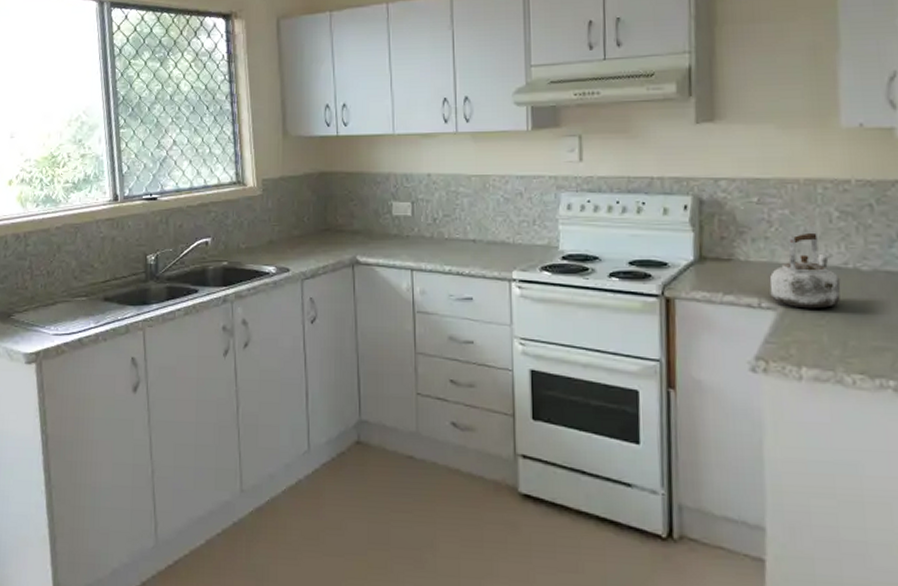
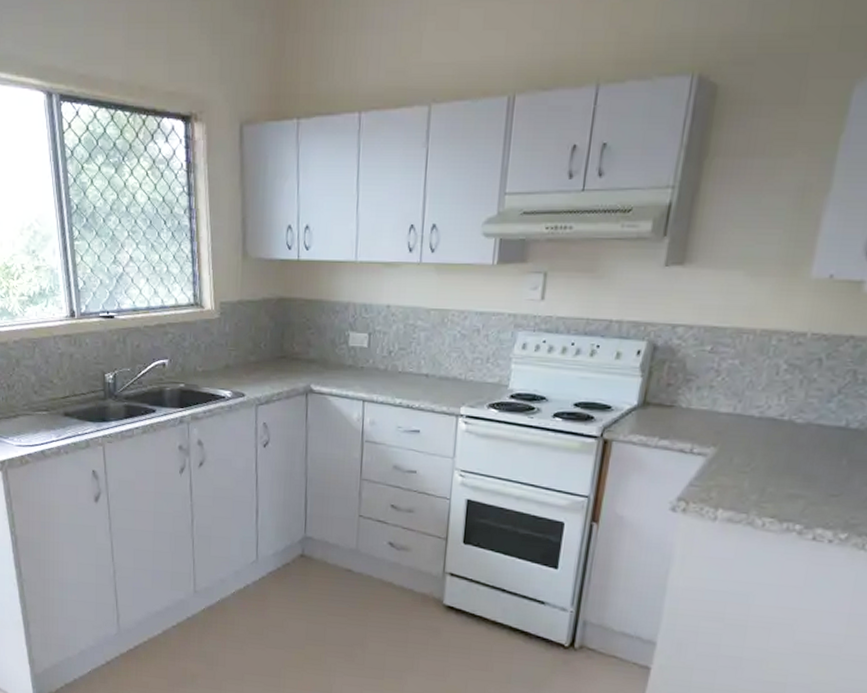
kettle: present [769,231,841,309] -> none [703,382,774,457]

